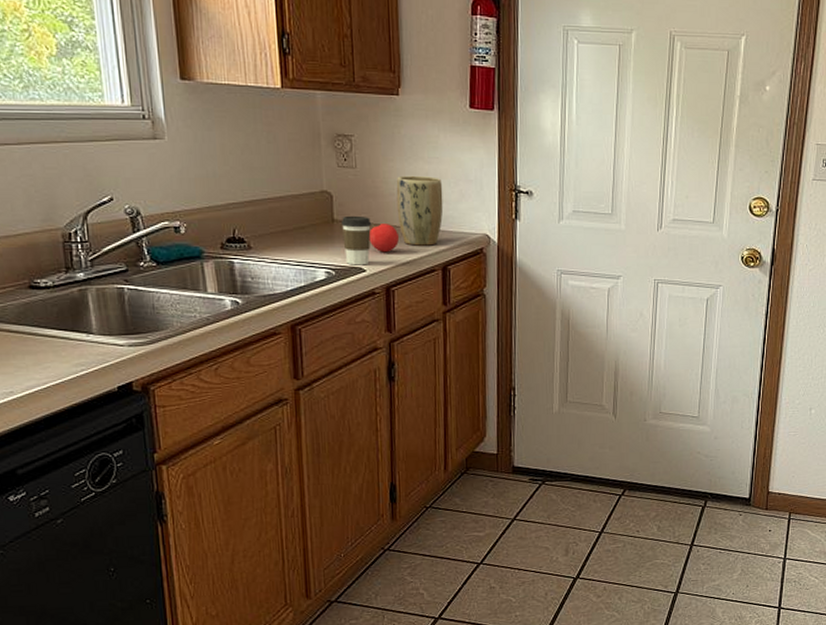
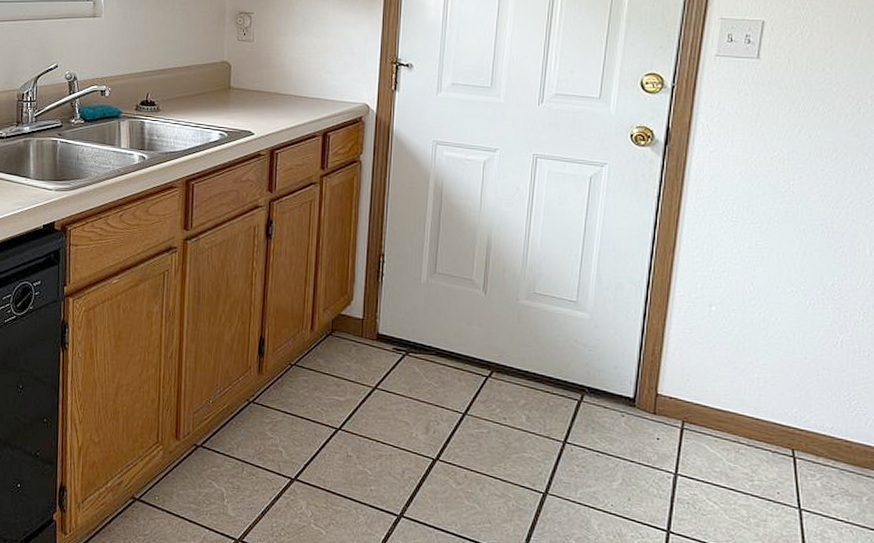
coffee cup: present [341,215,372,266] -> none [236,84,263,129]
fruit: present [368,224,399,253] -> none [259,92,285,118]
plant pot: present [396,175,443,246] -> none [286,48,329,113]

